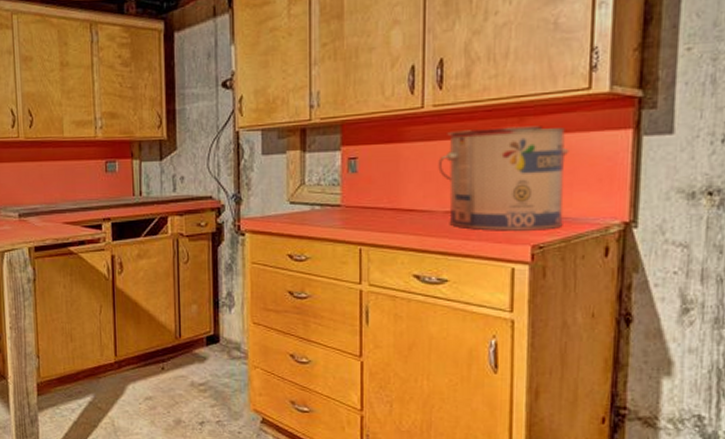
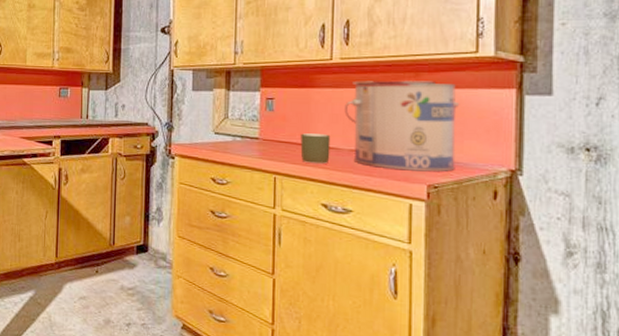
mug: none [388,196,423,231] -> present [300,133,331,165]

